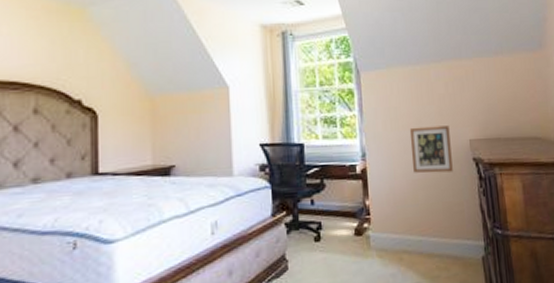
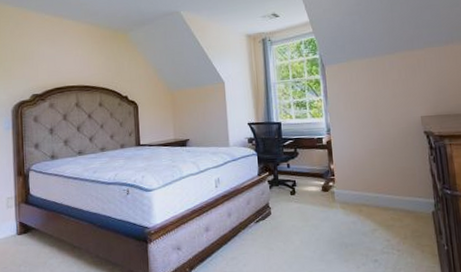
picture frame: present [409,125,453,173] -> none [367,105,406,144]

